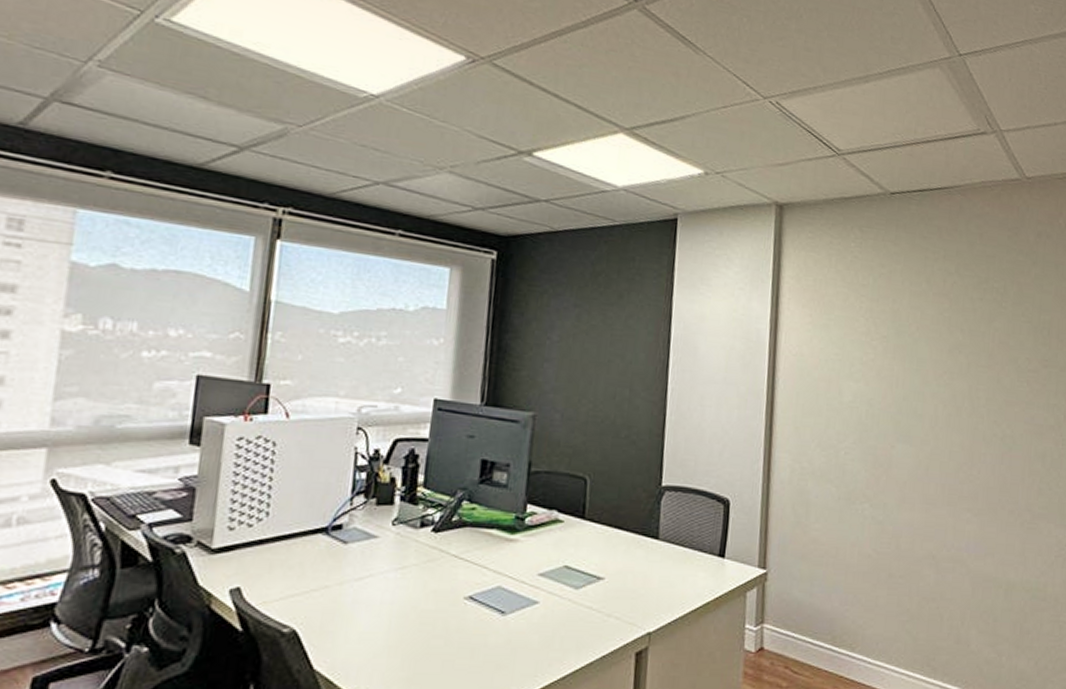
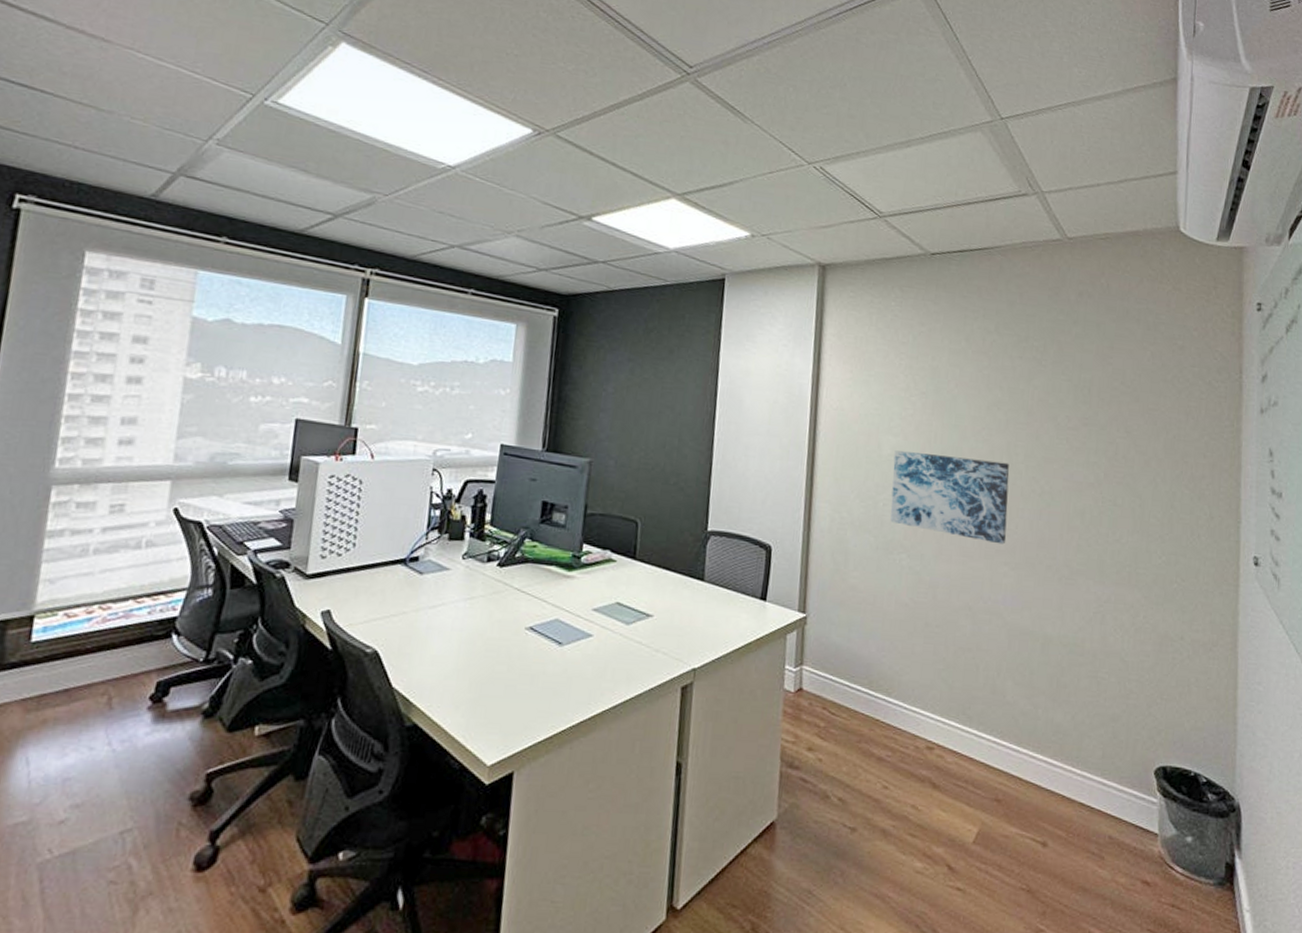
wall art: none [852,397,971,491] -> present [890,450,1010,545]

